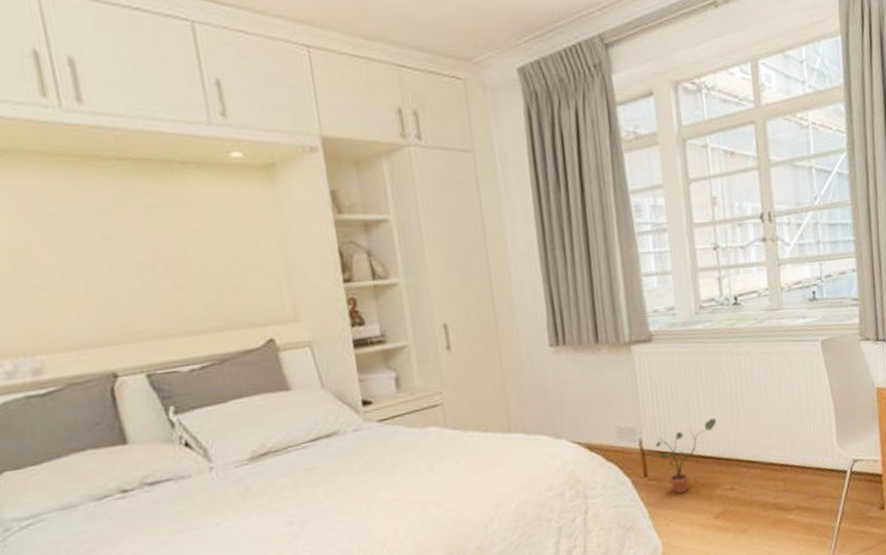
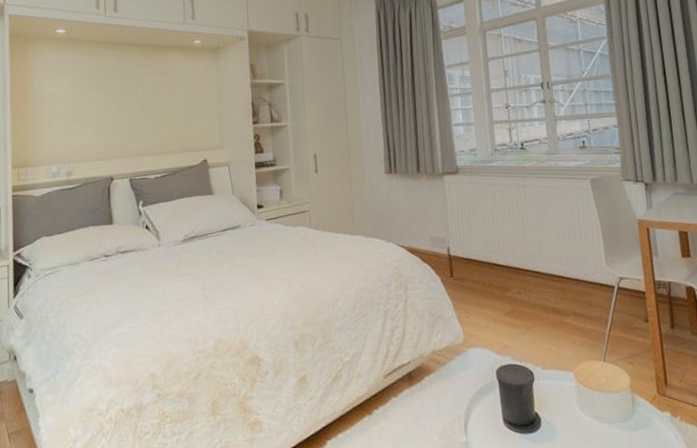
potted plant: present [656,418,716,494] -> none [460,235,507,292]

